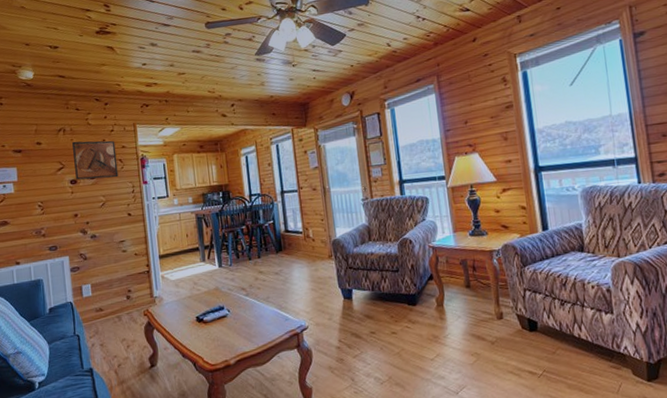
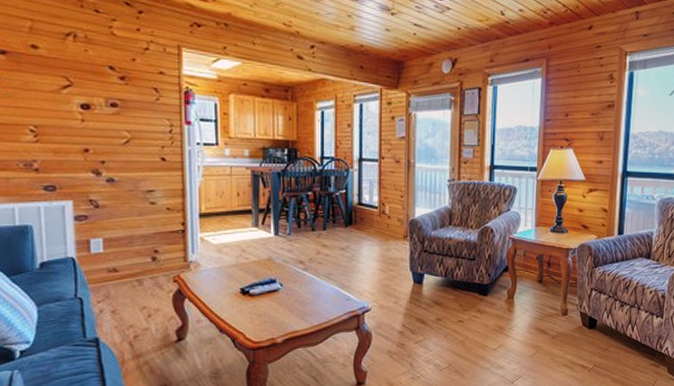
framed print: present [72,140,119,180] -> none [86,53,152,111]

